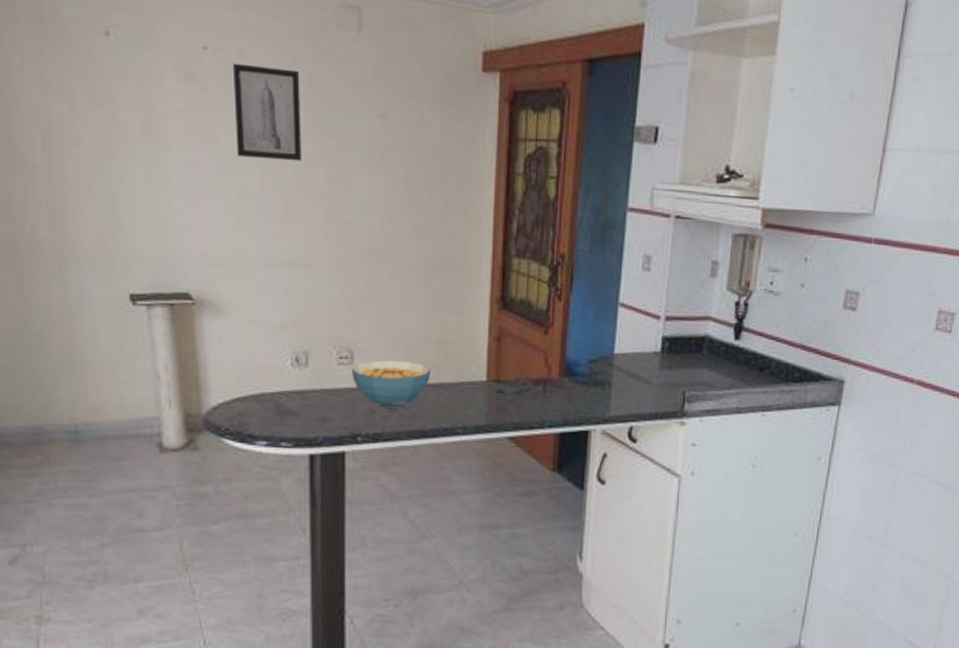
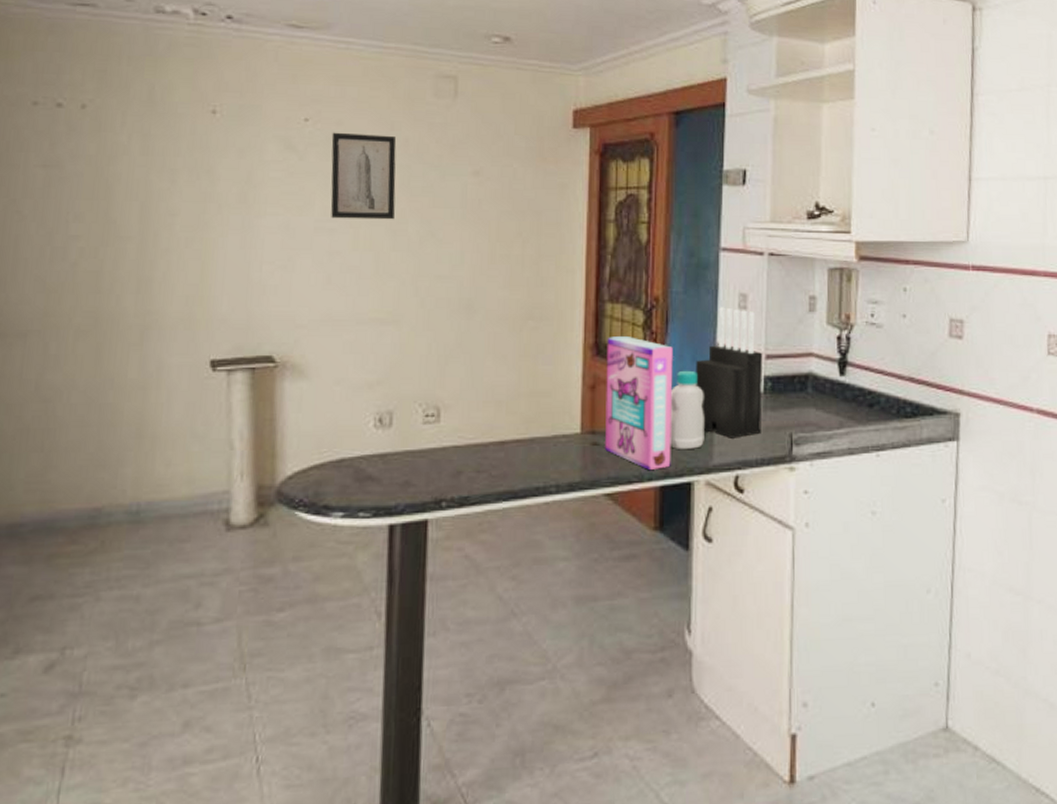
cereal bowl: present [351,360,430,408] -> none [437,416,521,468]
cereal box: none [509,291,577,419] -> present [605,336,673,471]
bottle: none [570,327,605,402] -> present [670,370,704,450]
knife block: none [597,267,663,393] -> present [696,307,763,438]

